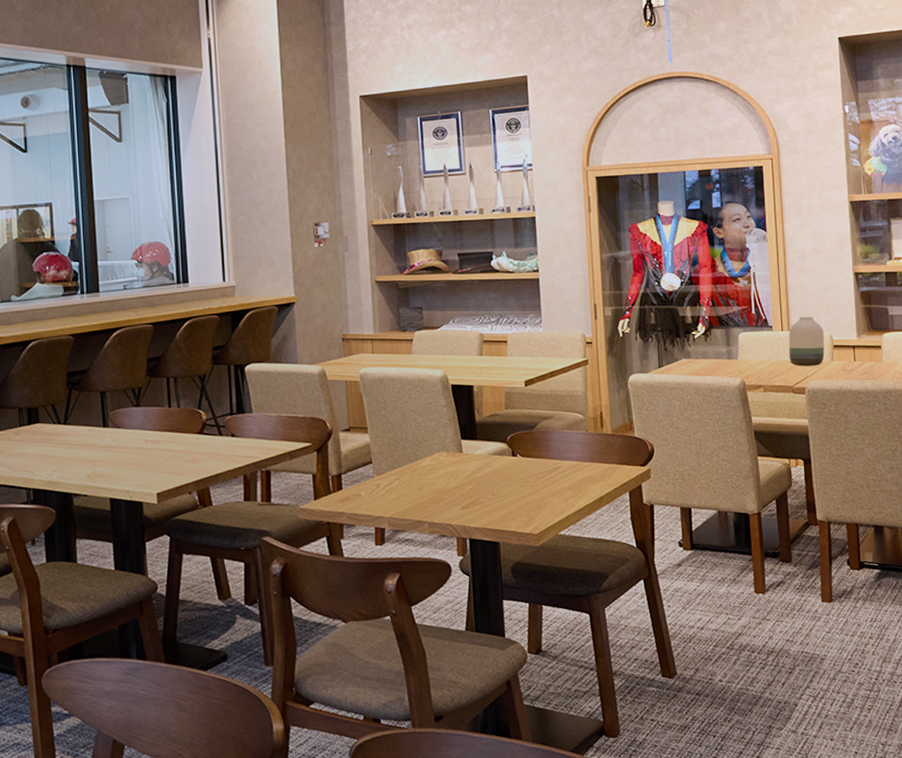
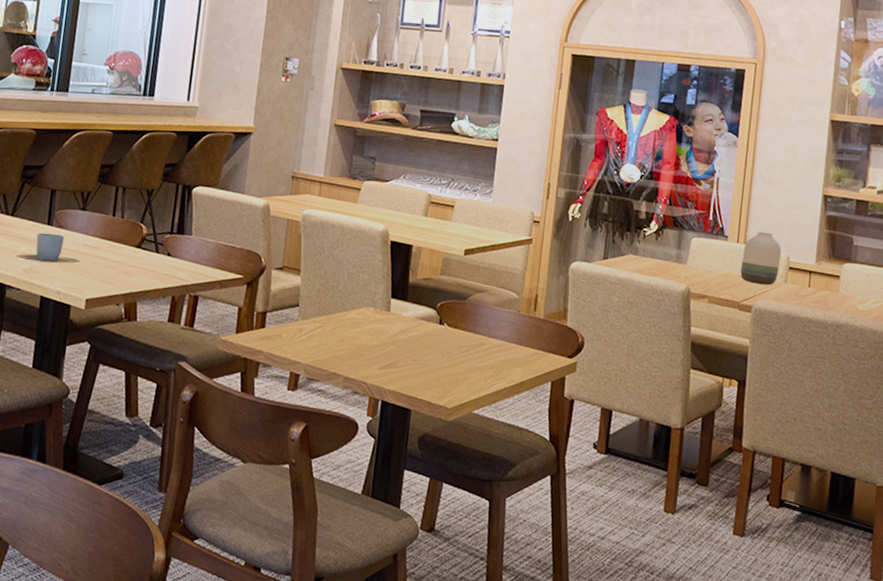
cup: none [76,434,144,466] -> present [15,232,80,264]

